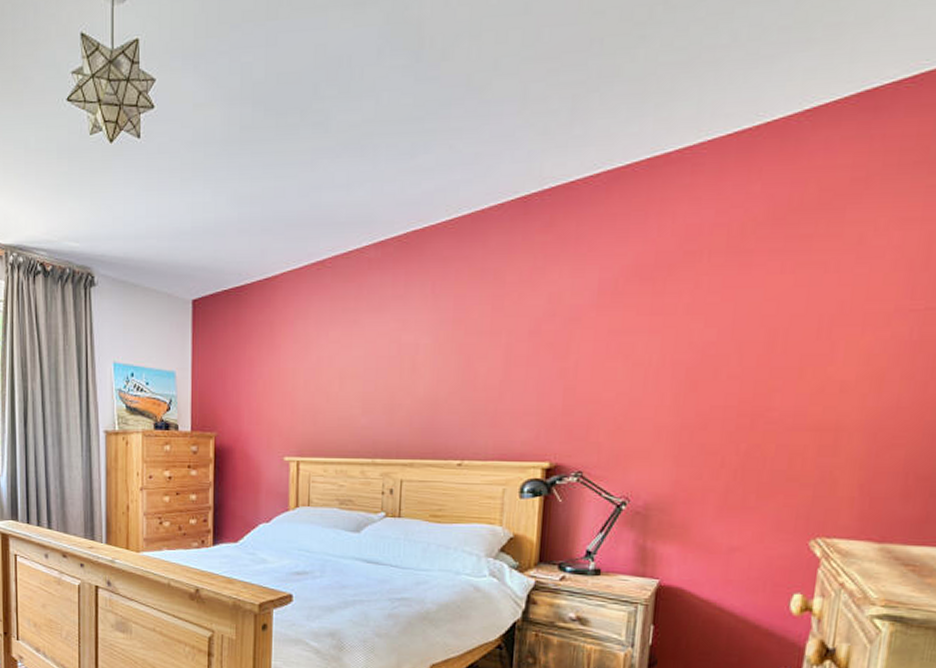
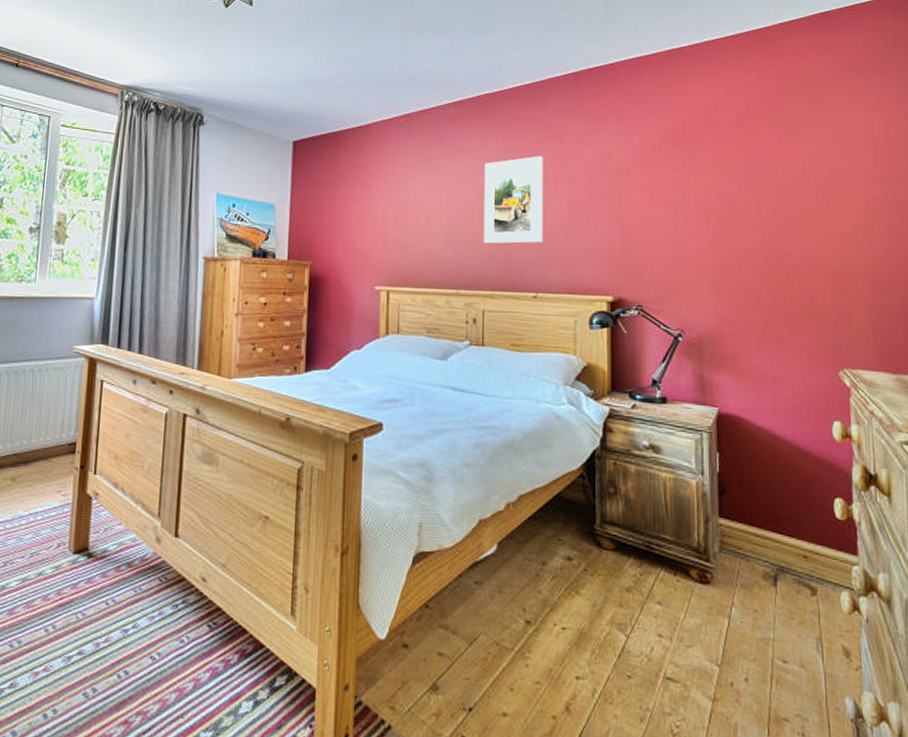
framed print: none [404,302,479,408] -> present [483,155,543,244]

